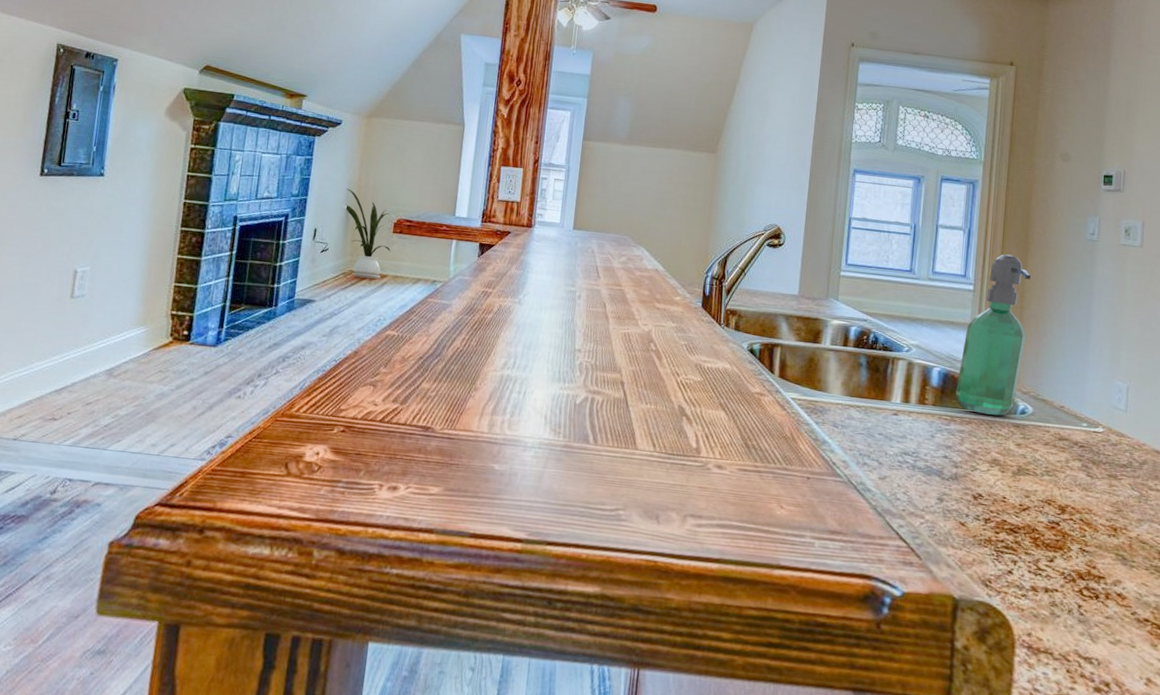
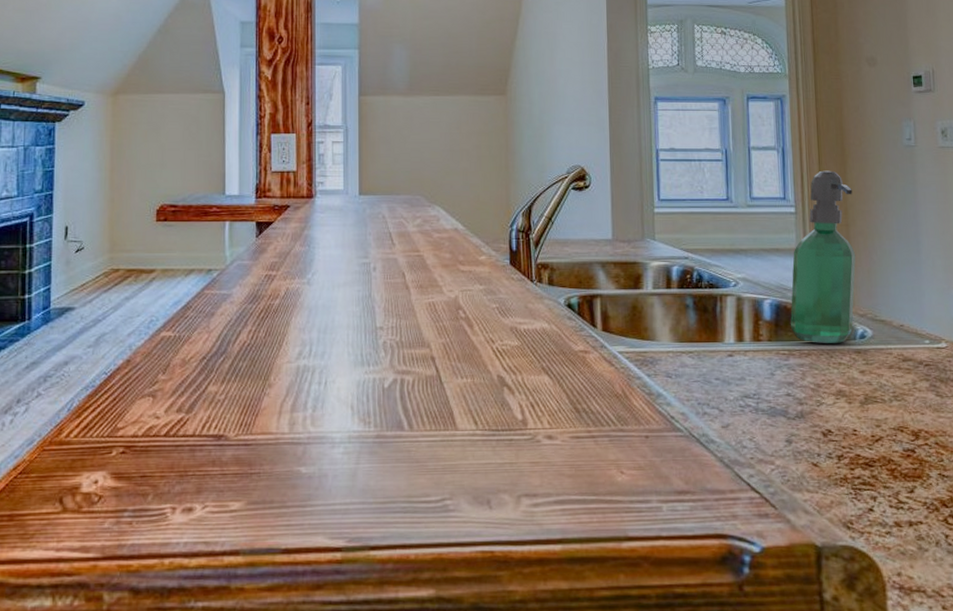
house plant: present [345,188,391,280] -> none [97,177,156,277]

